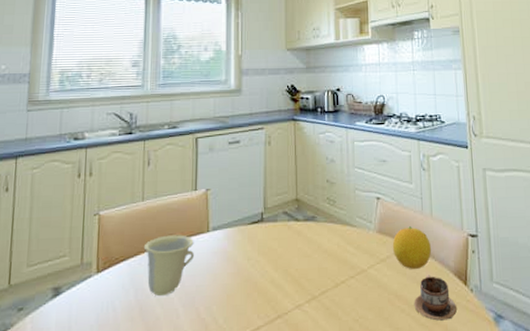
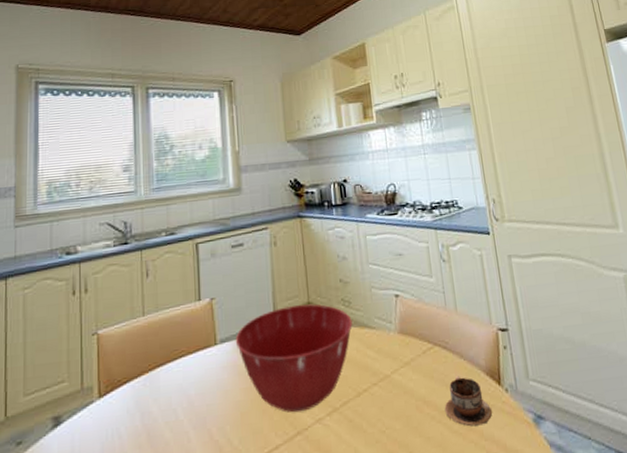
cup: present [143,235,195,297] -> none [147,350,203,420]
mixing bowl: none [226,200,336,298] -> present [235,304,353,413]
fruit: present [392,225,432,269] -> none [416,323,460,371]

